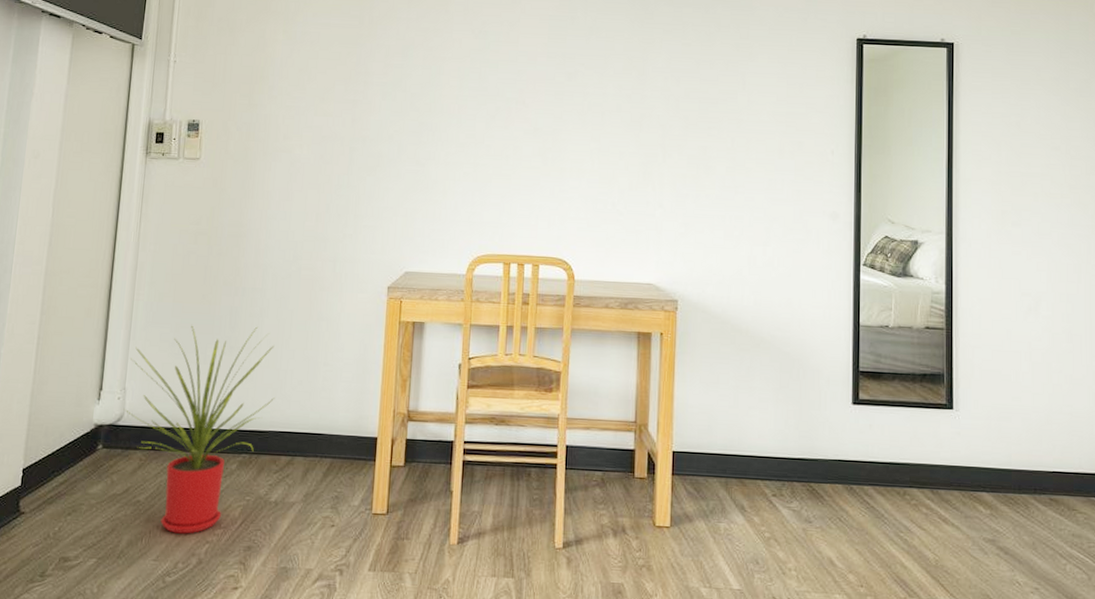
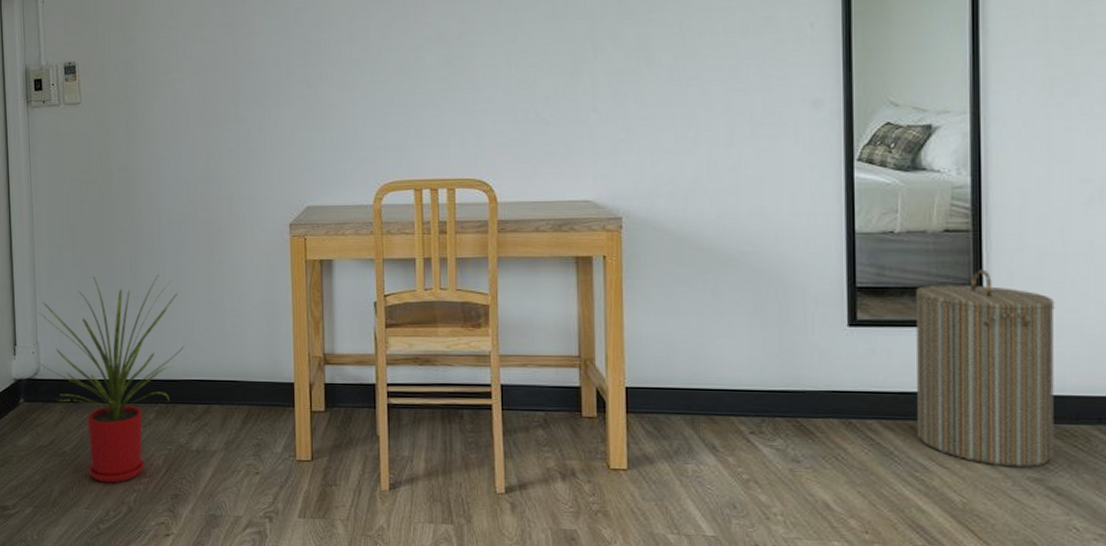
laundry hamper: none [902,361,1004,530] -> present [915,269,1055,468]

